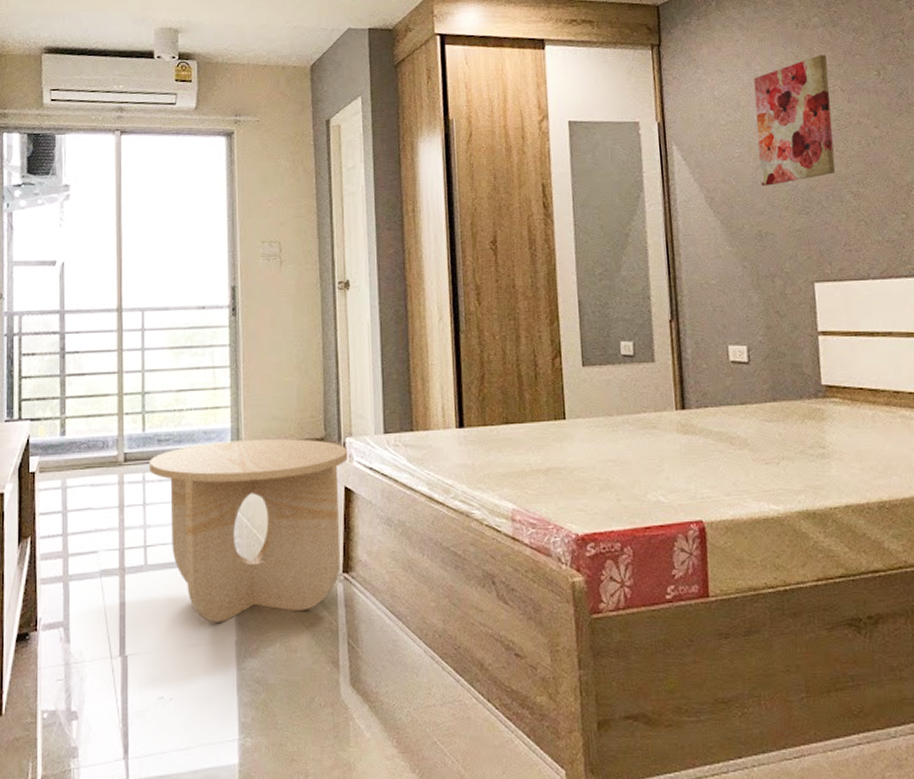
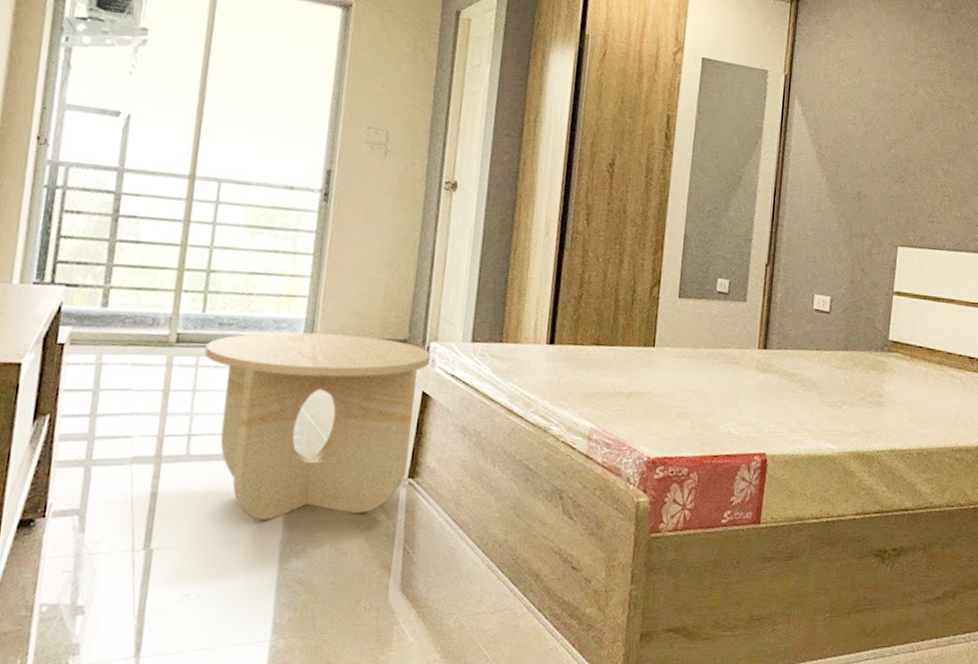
wall art: present [753,54,836,187] -> none [867,37,942,152]

